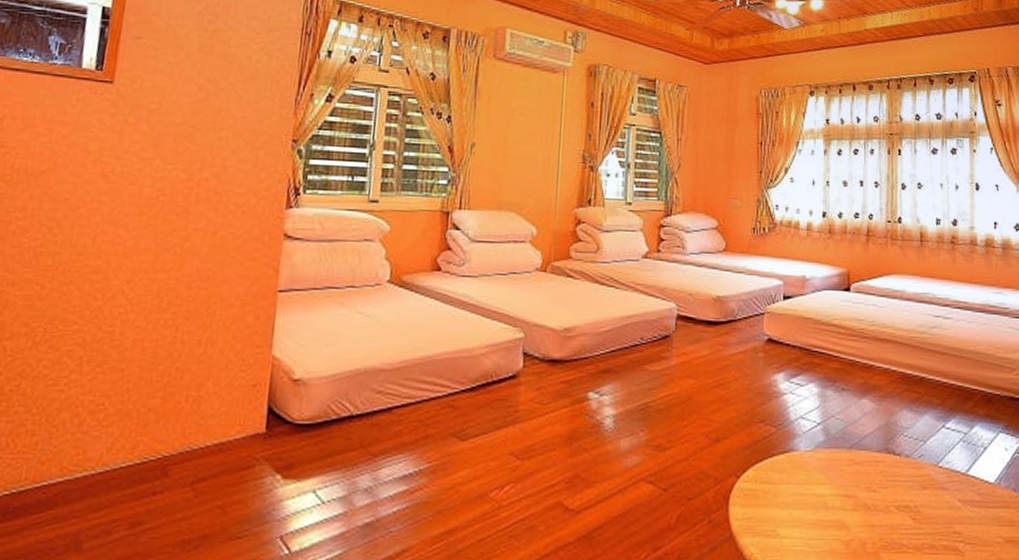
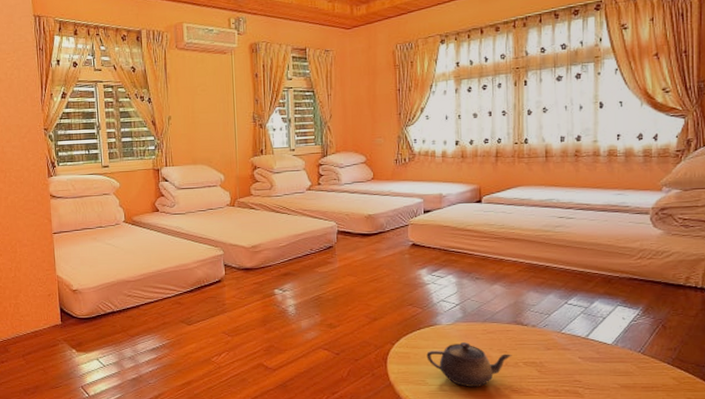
teapot: none [779,477,882,540] -> present [426,342,512,387]

